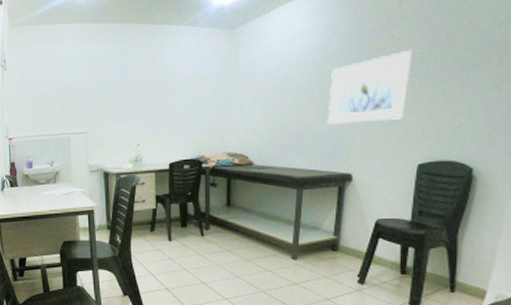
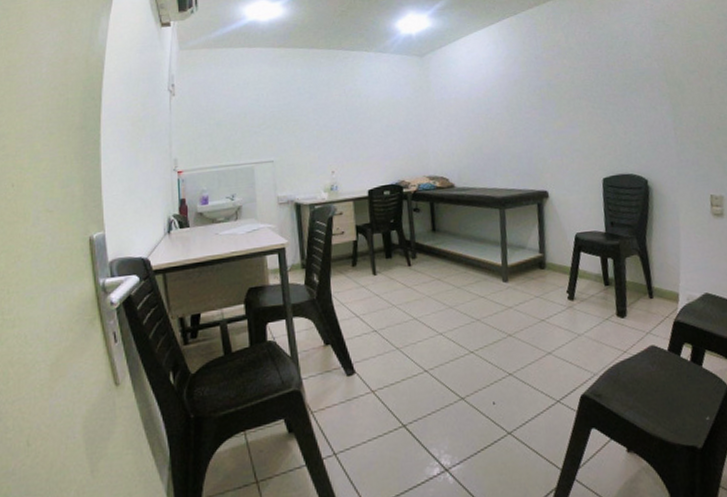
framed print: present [327,49,413,125] -> none [517,76,585,145]

